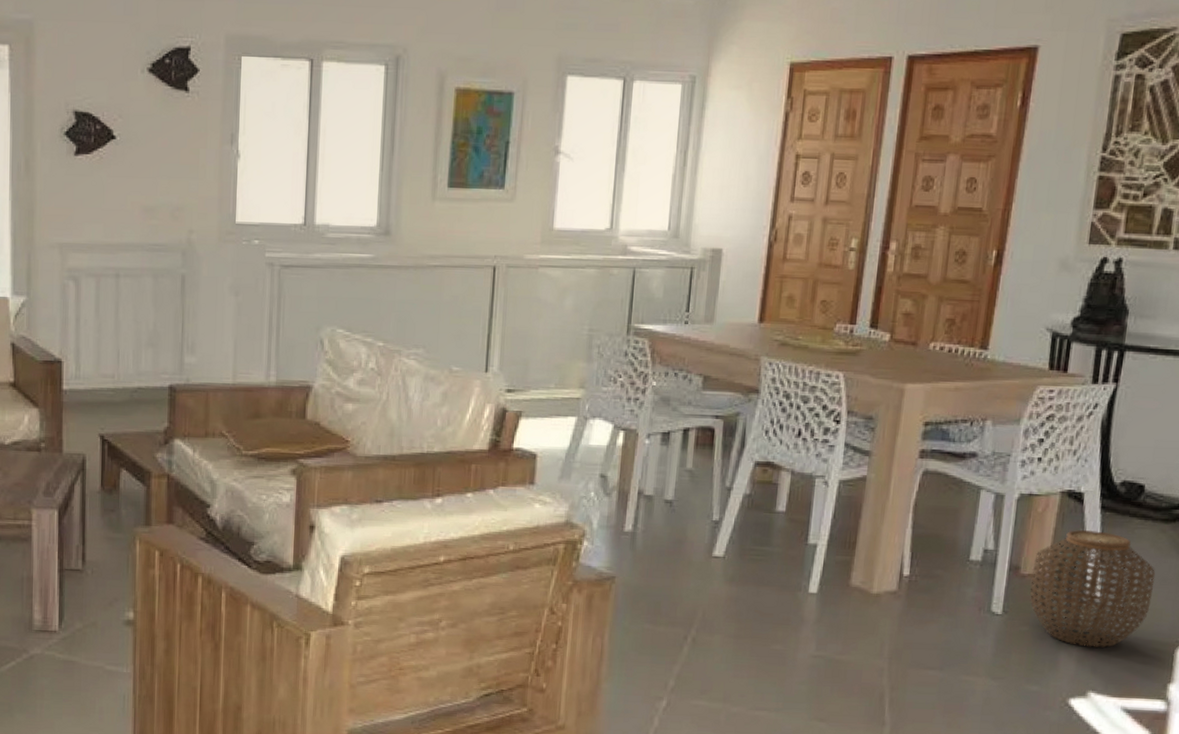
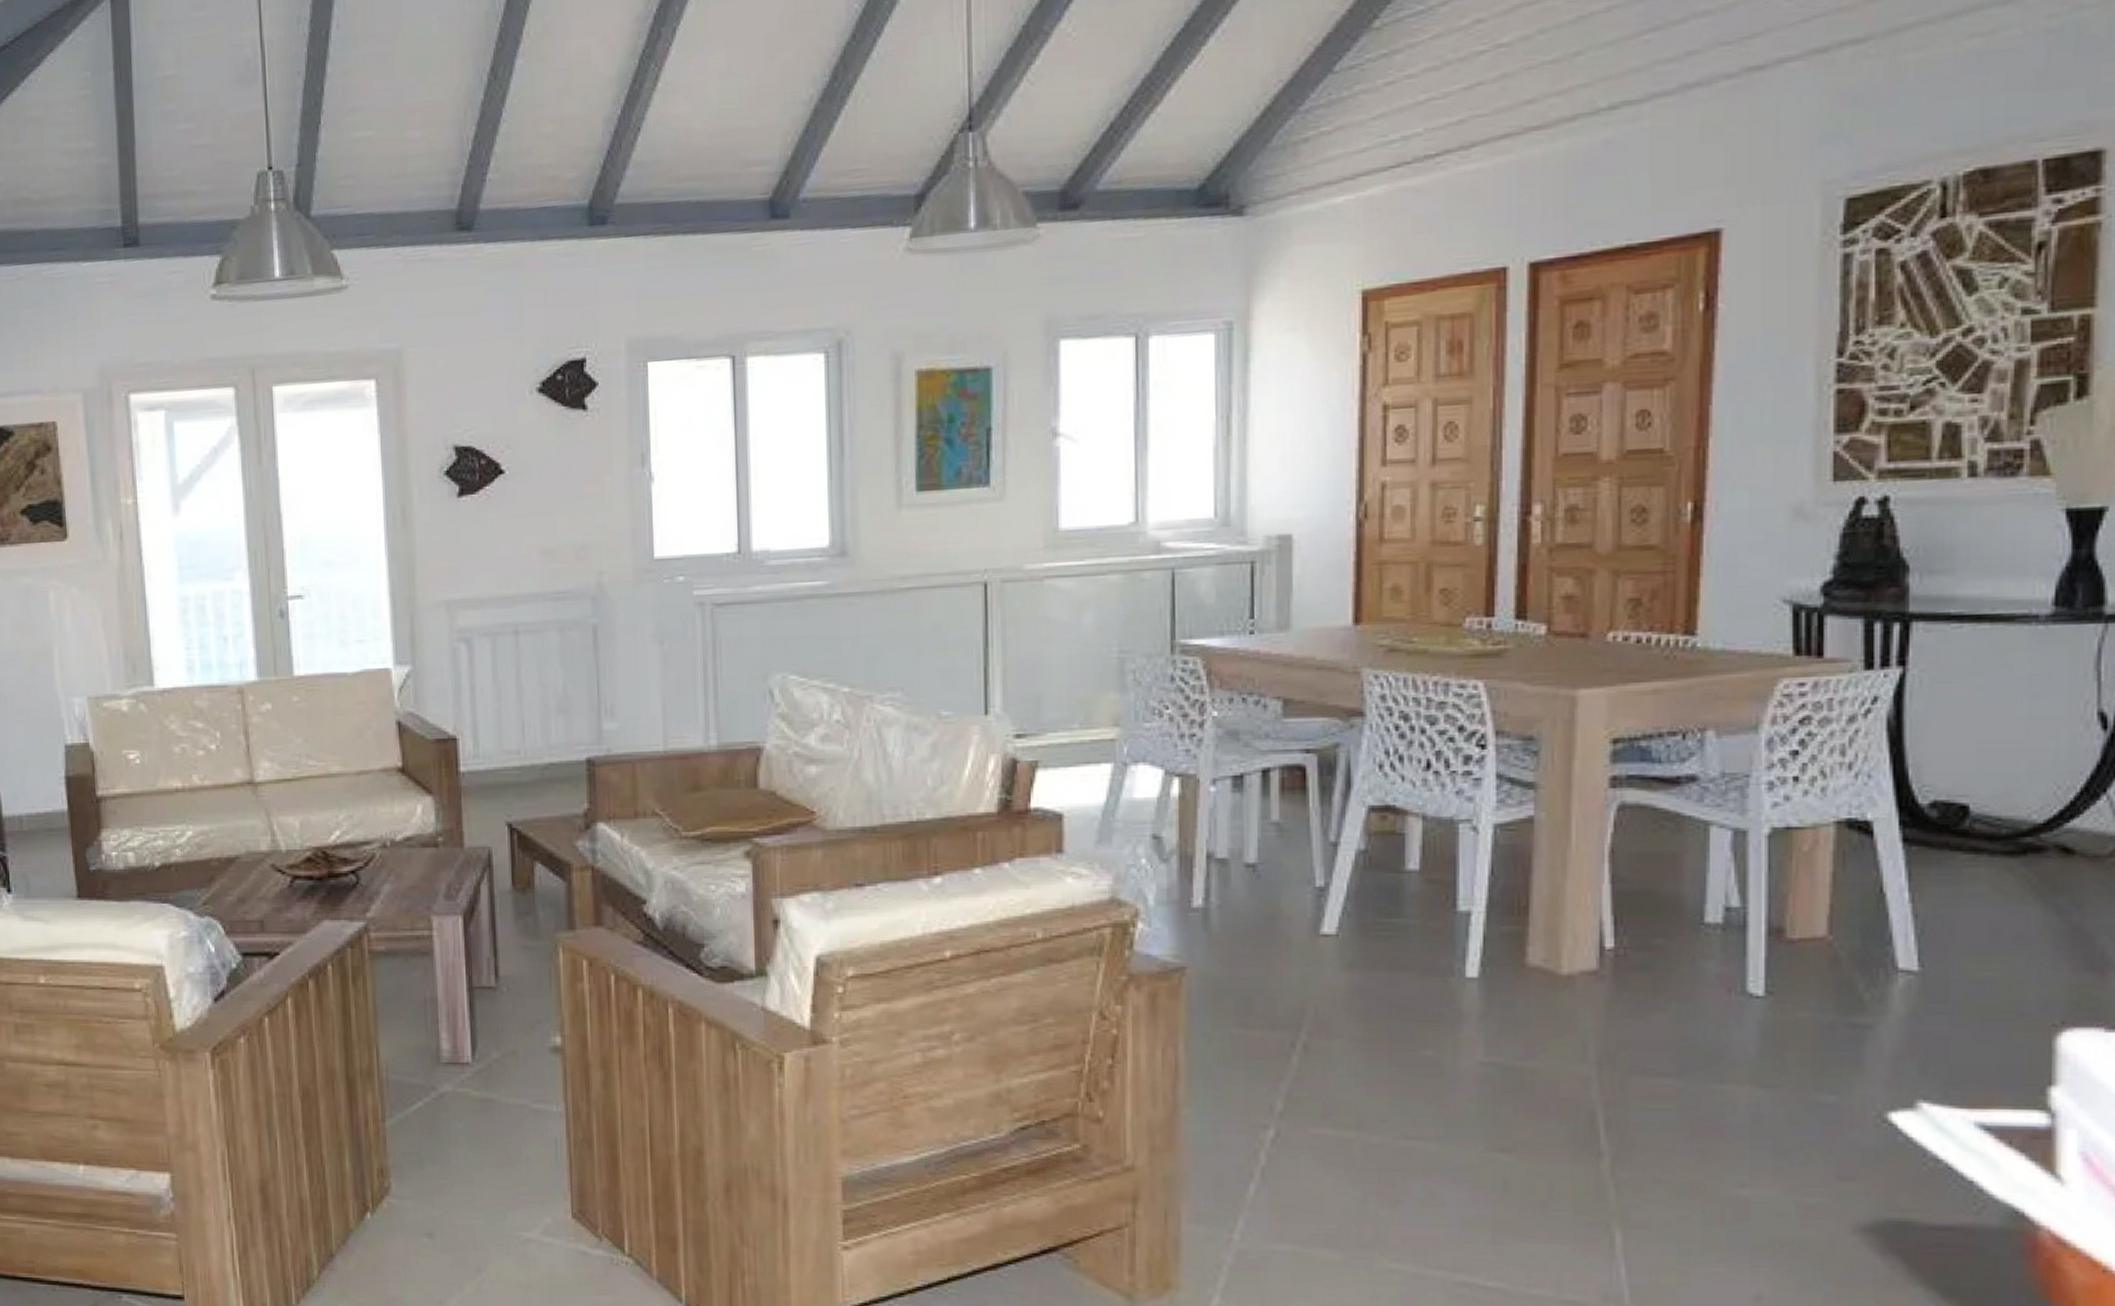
woven basket: present [1030,529,1156,648] -> none [1804,872,2005,1039]

